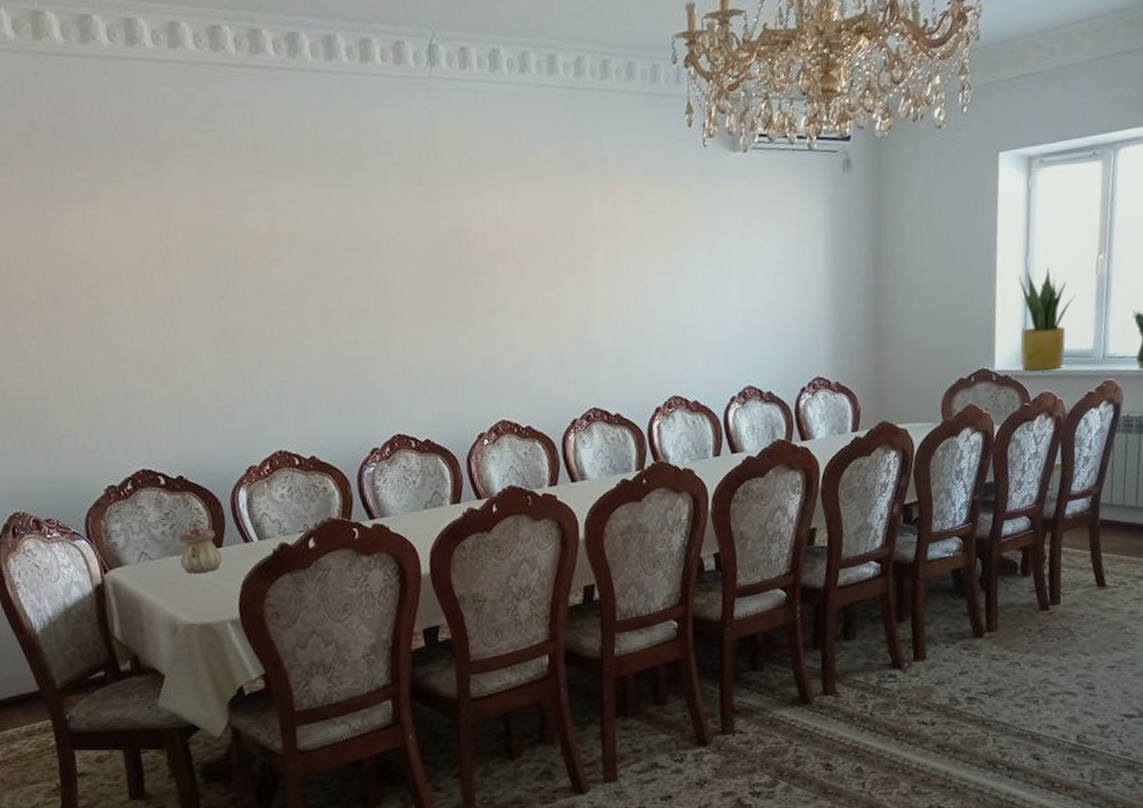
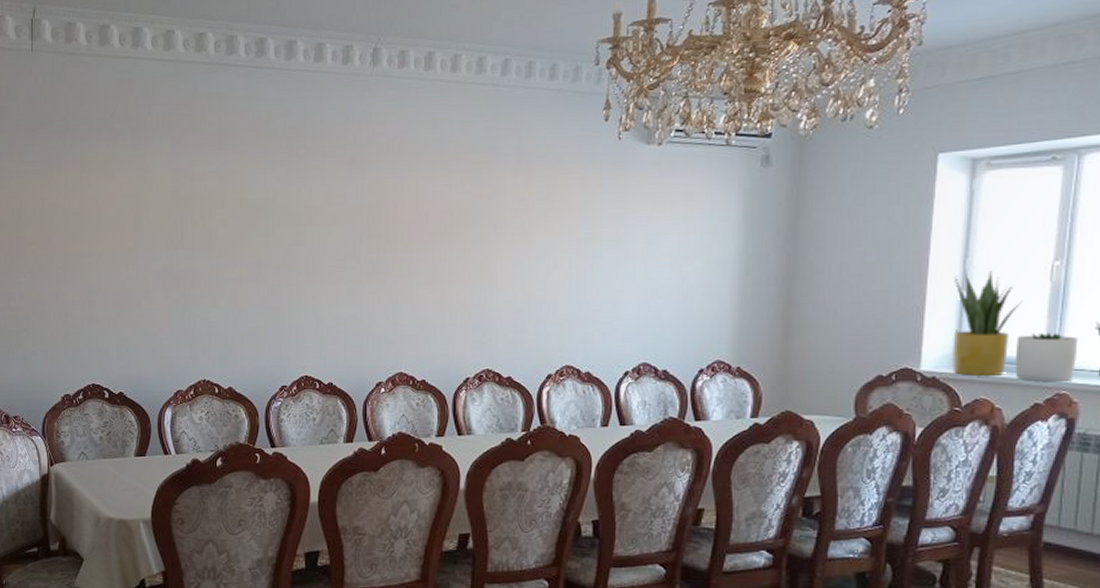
teapot: present [178,522,222,574] -> none [111,432,144,476]
planter: none [1071,323,1120,372] -> present [1015,332,1078,382]

